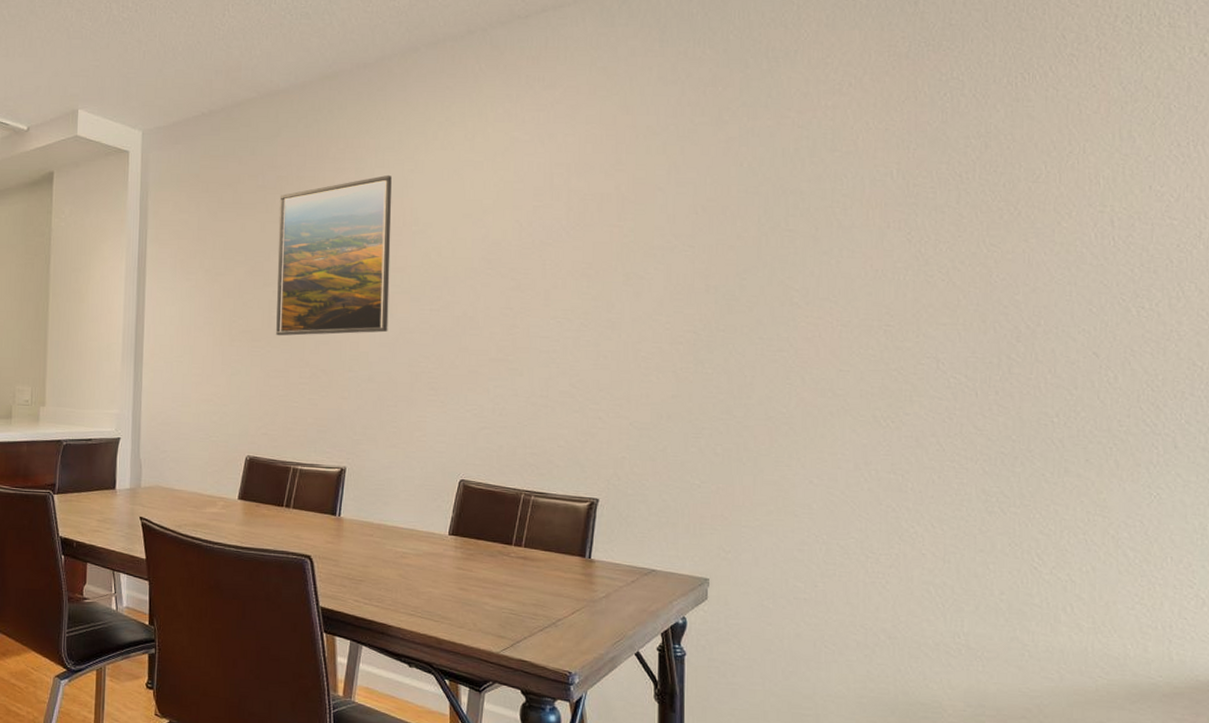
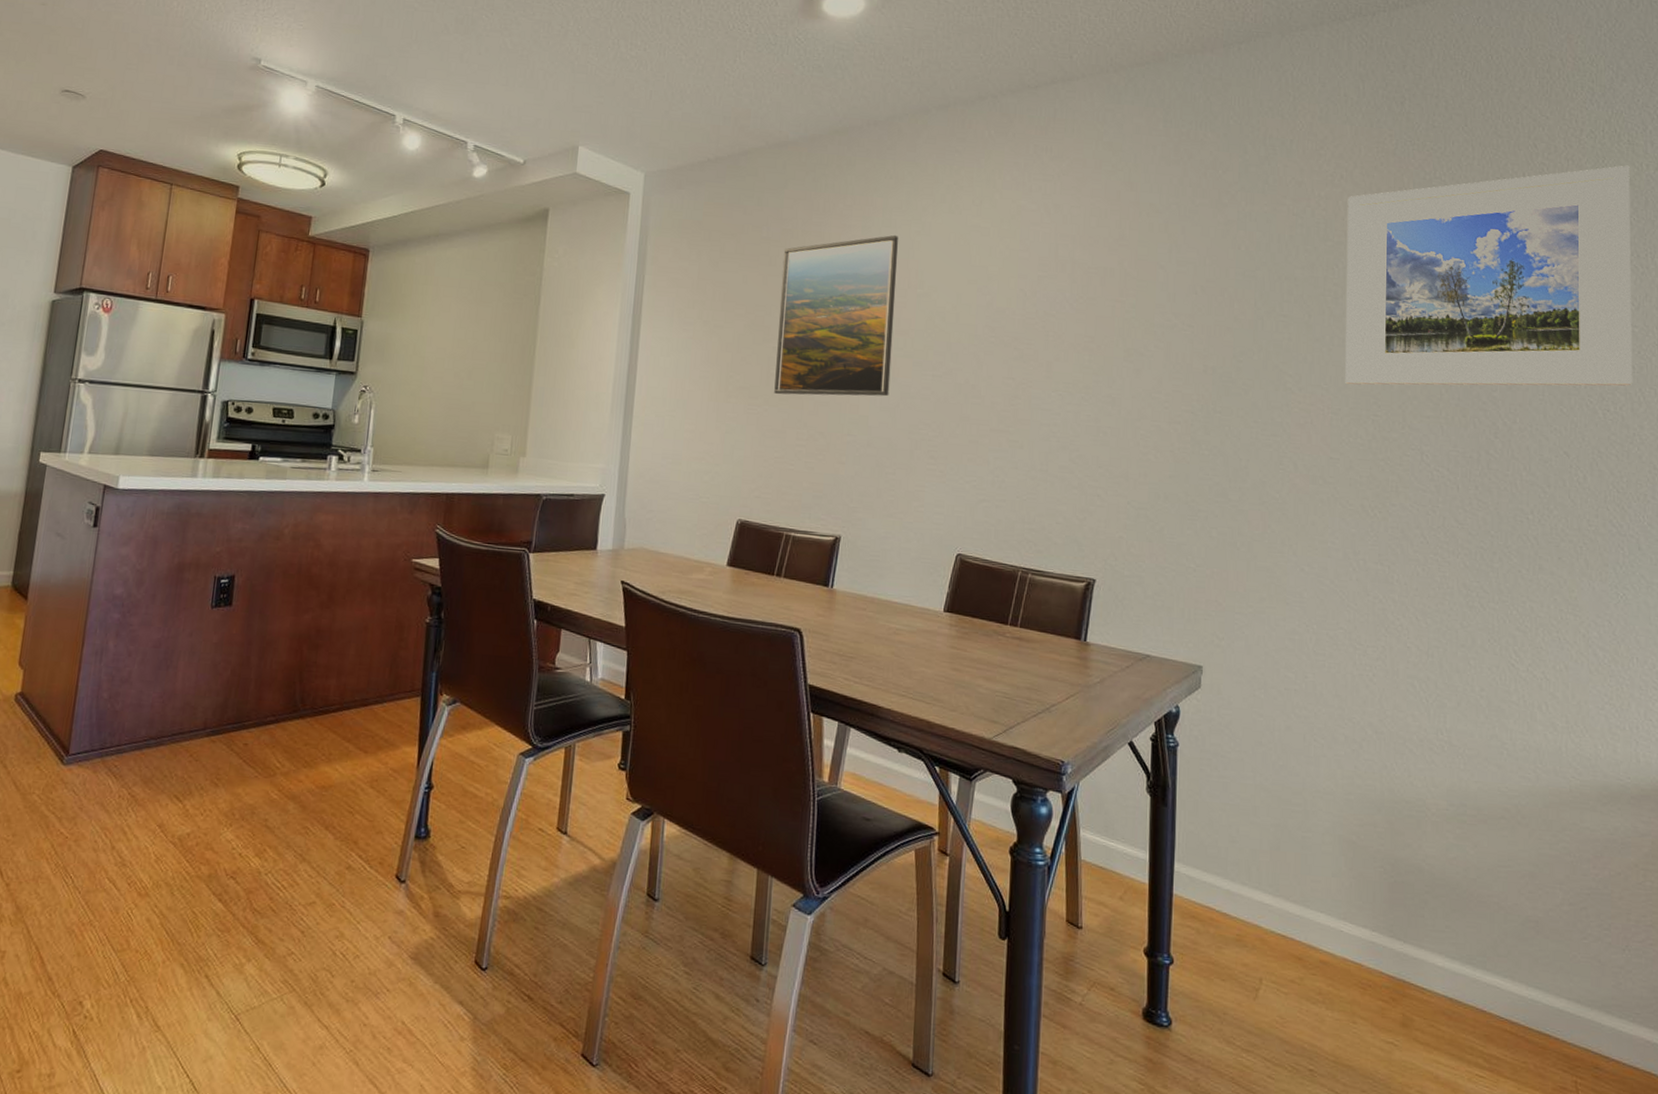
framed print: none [855,50,1170,296] -> present [1345,165,1632,387]

